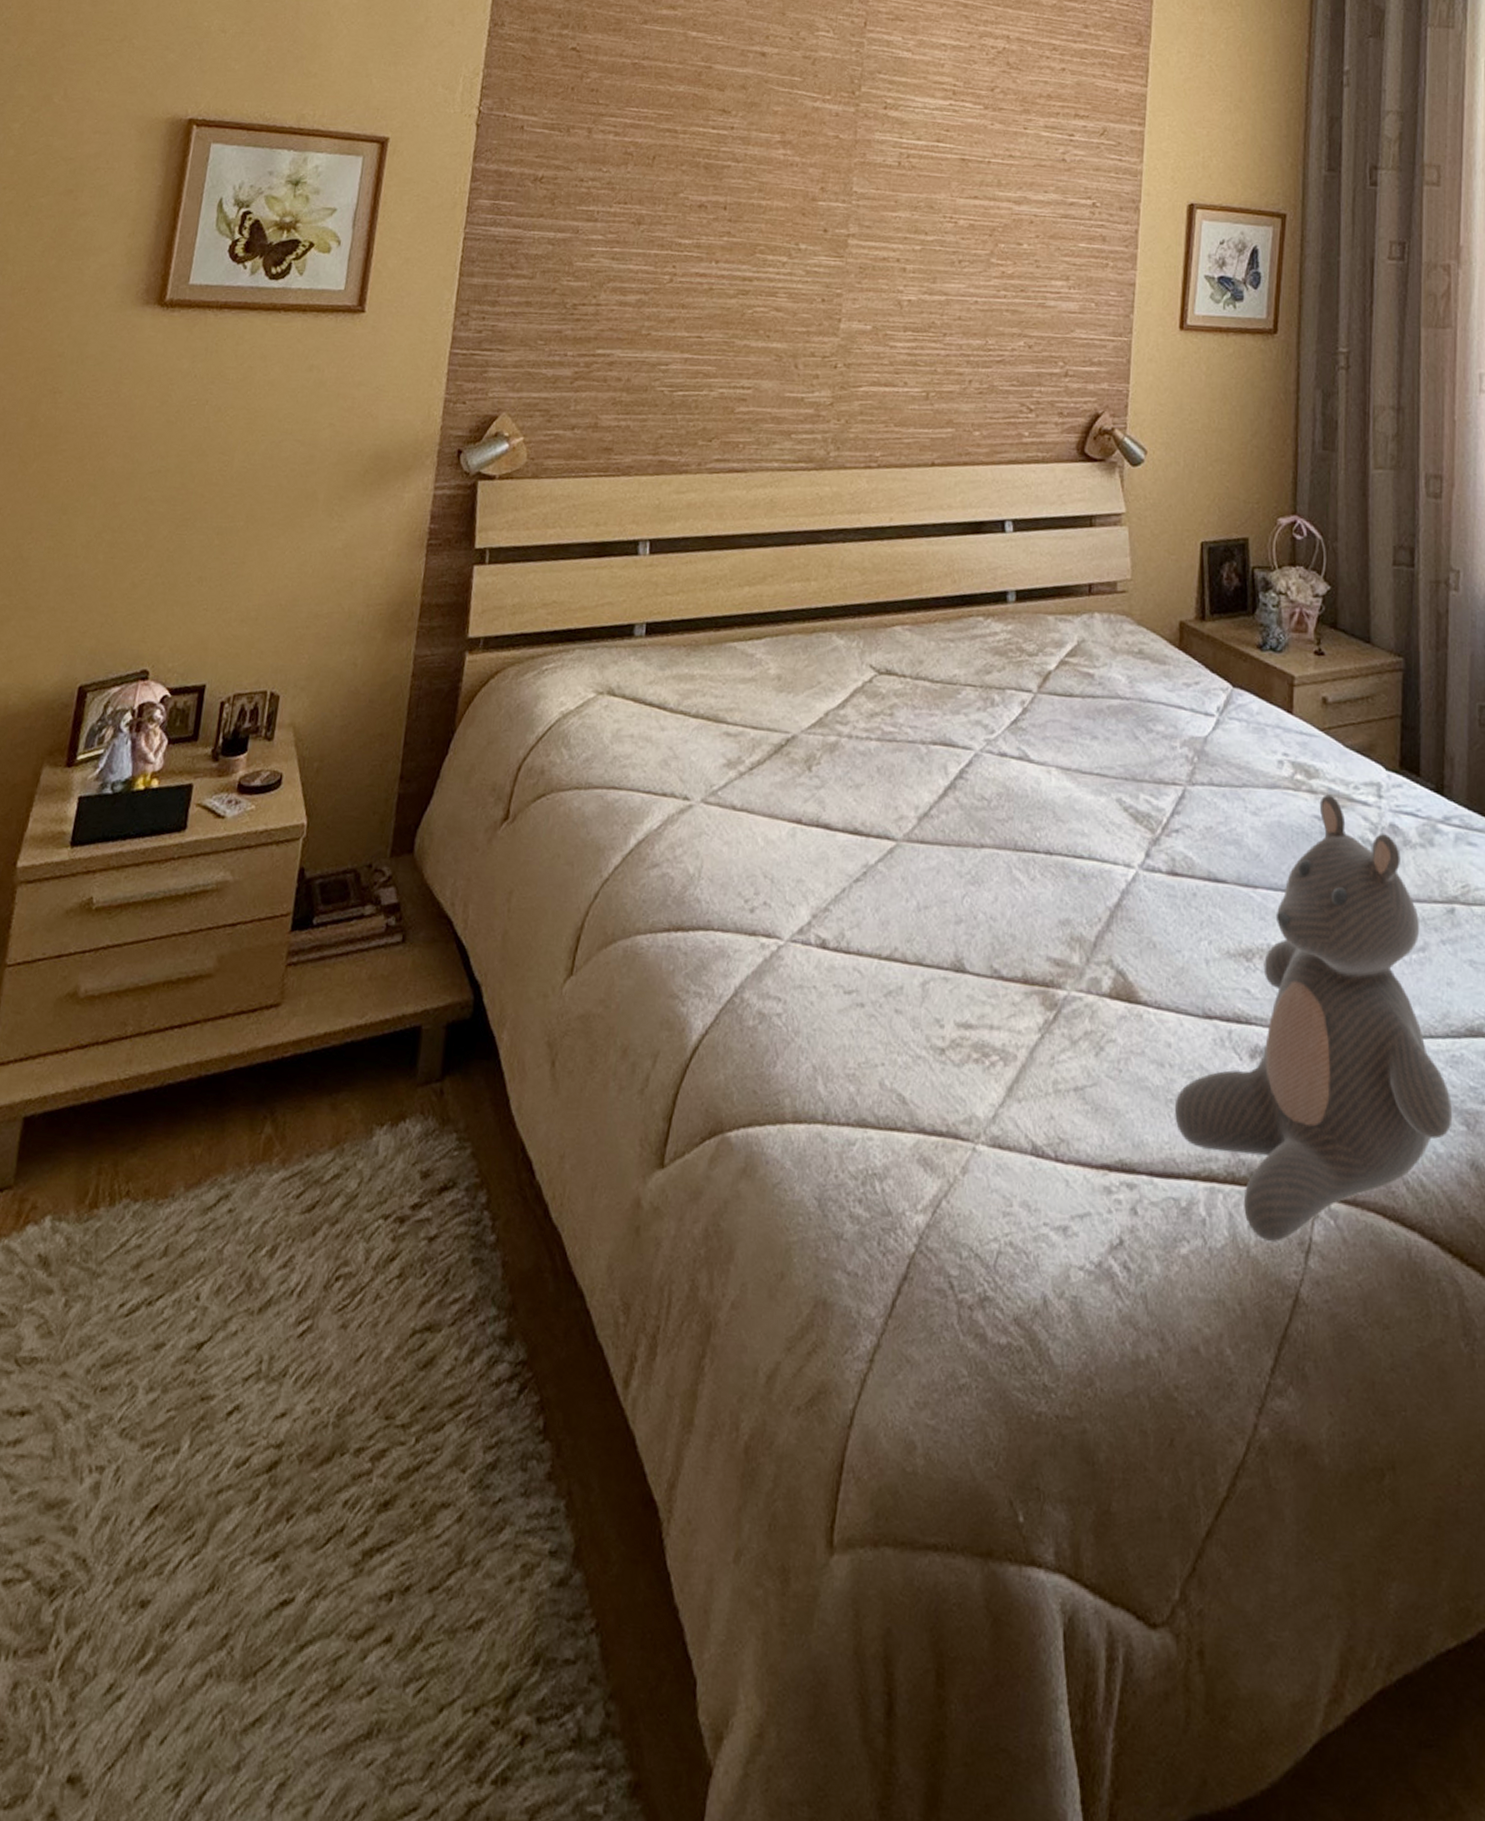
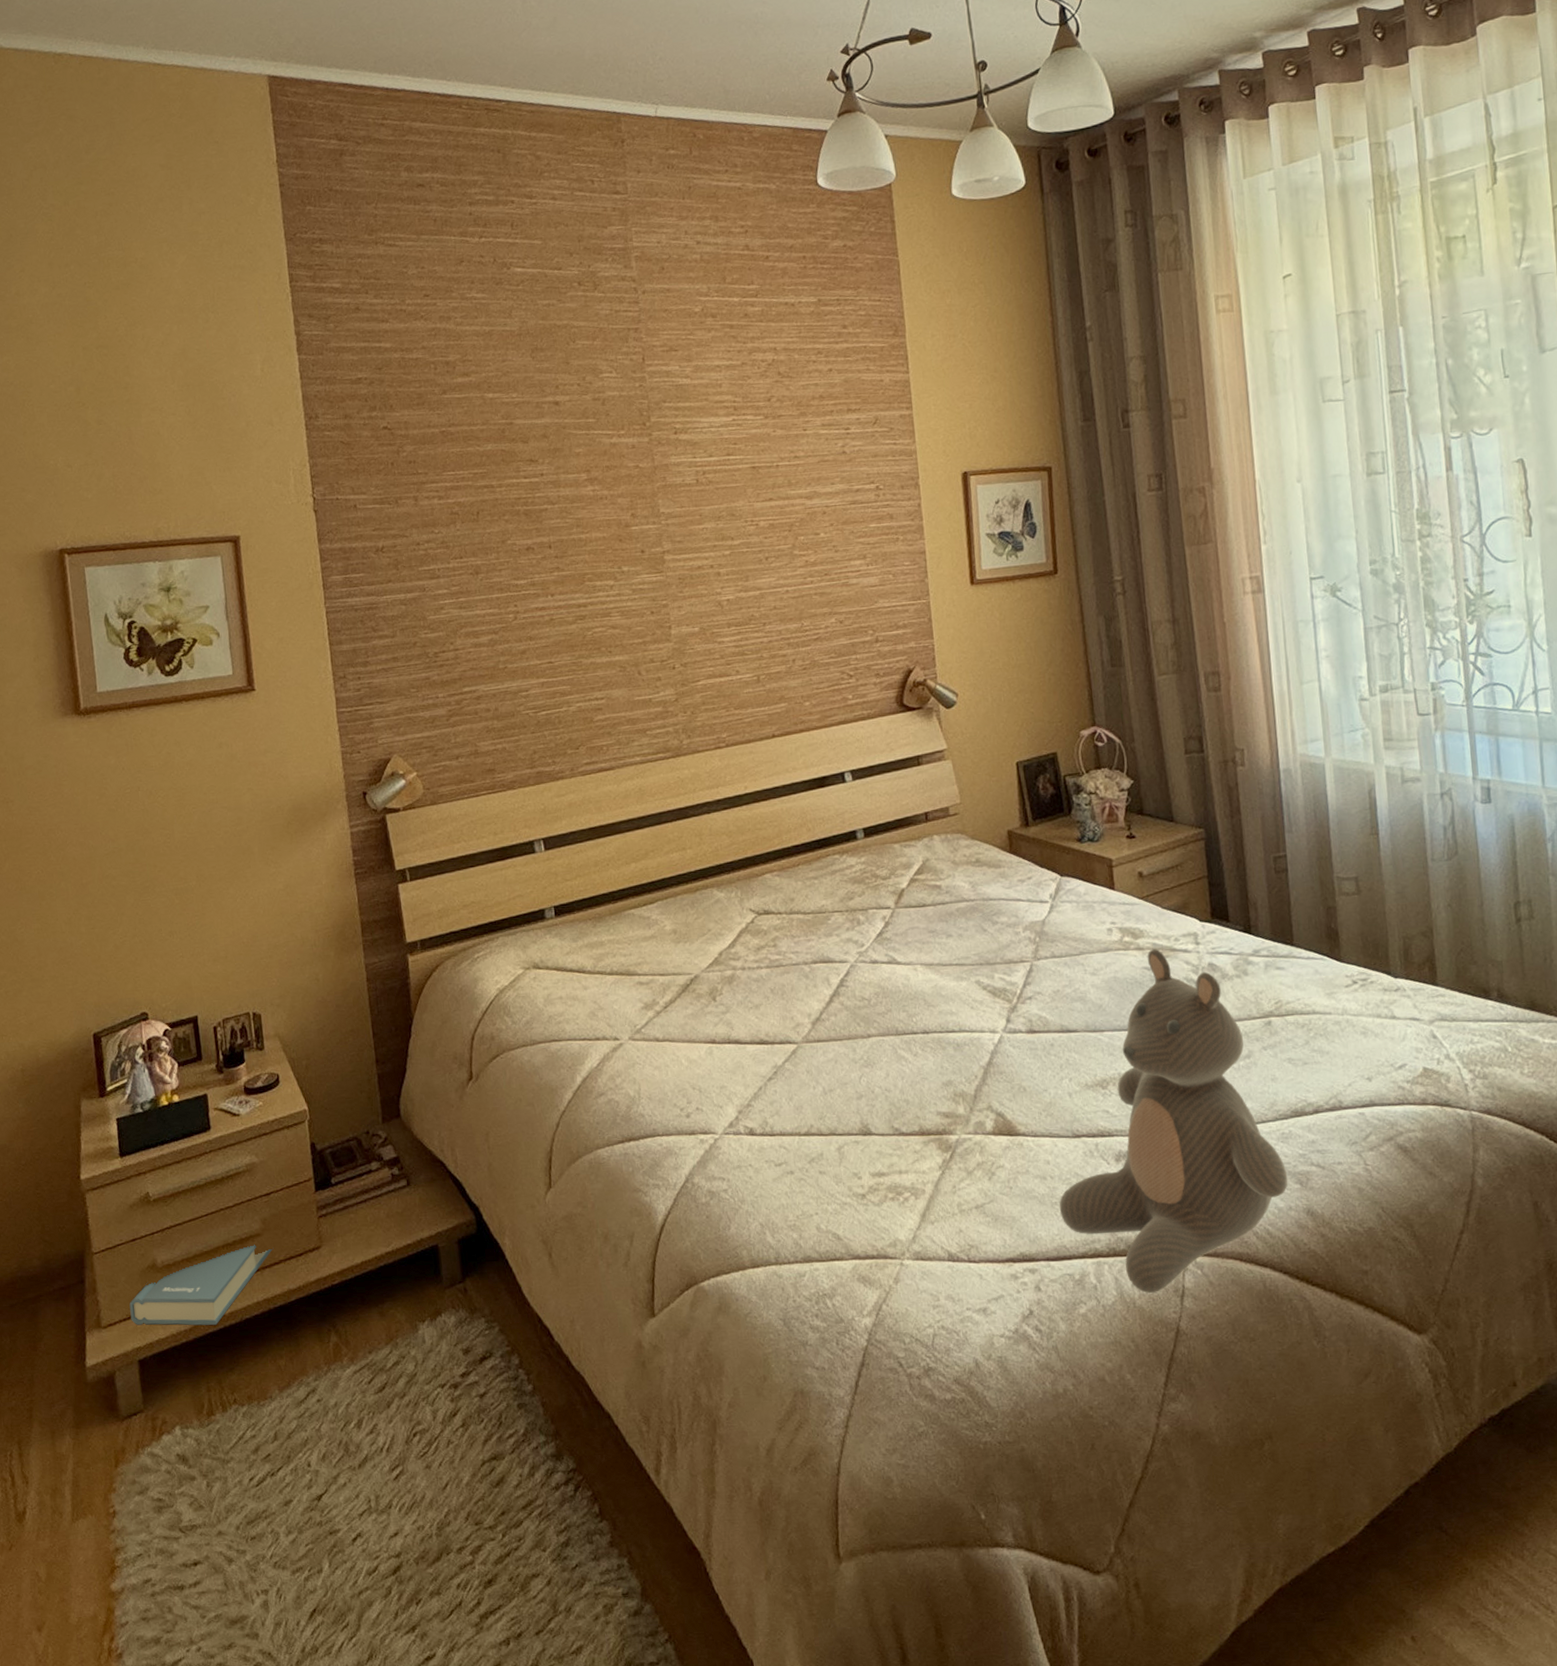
hardback book: none [29,988,224,1087] -> present [129,1245,274,1326]

